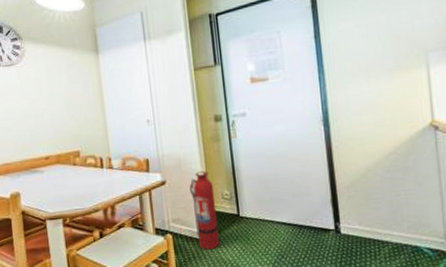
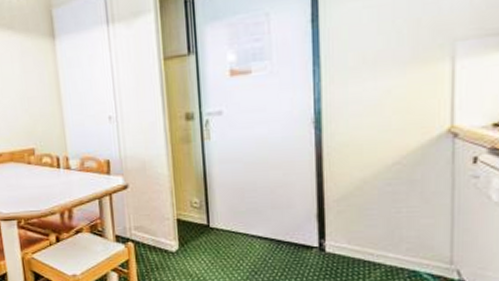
fire extinguisher: present [189,171,220,250] -> none [154,176,187,260]

